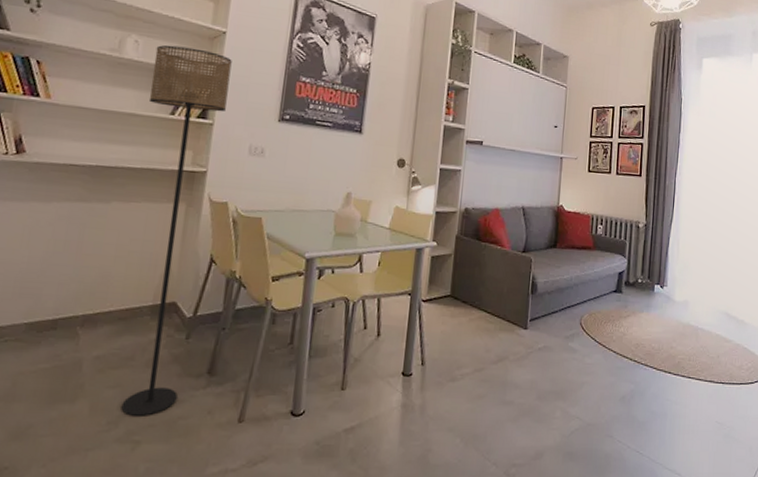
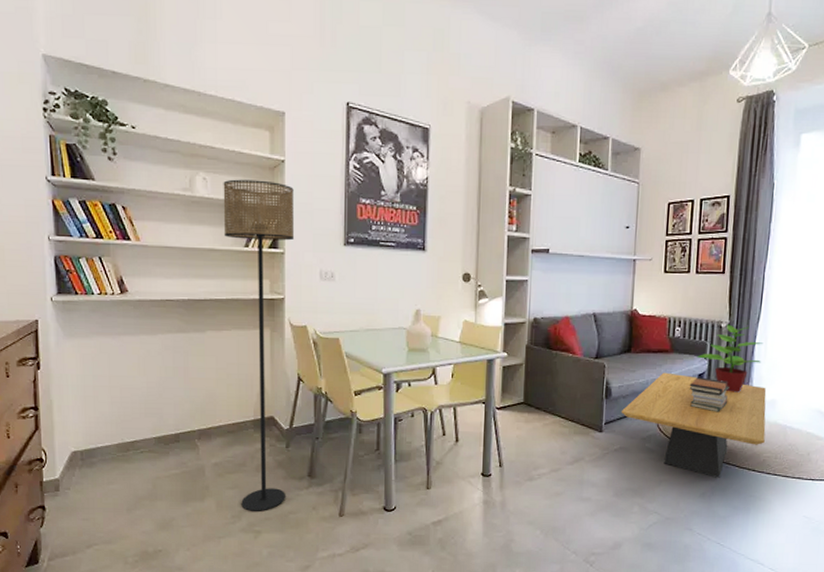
coffee table: none [545,269,680,380] -> present [621,372,767,478]
book stack: none [610,275,647,312] -> present [689,377,730,412]
potted plant: none [617,225,676,292] -> present [697,324,764,392]

